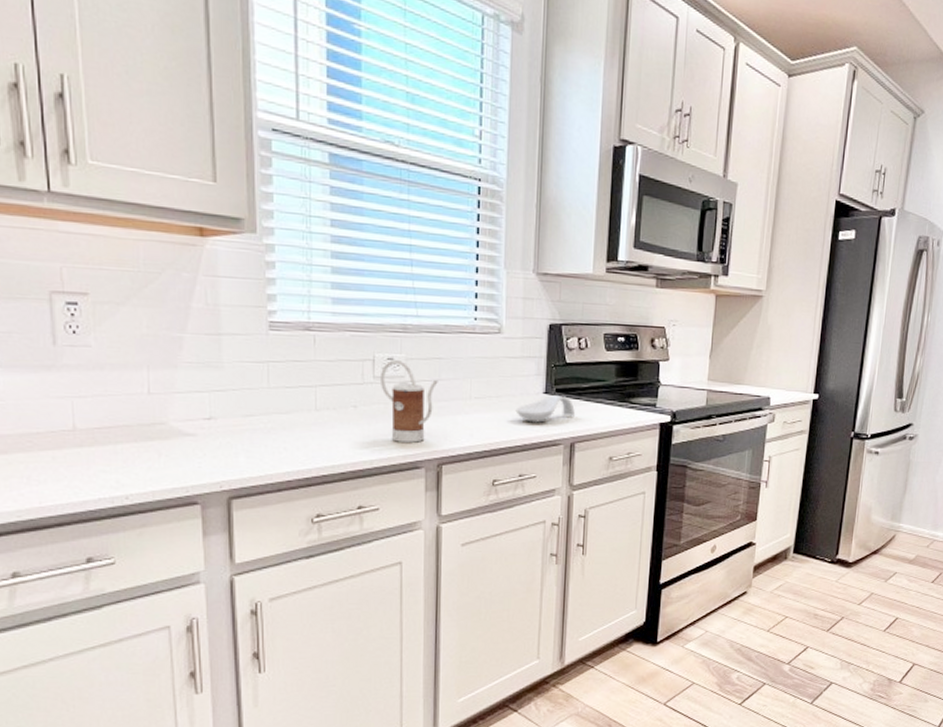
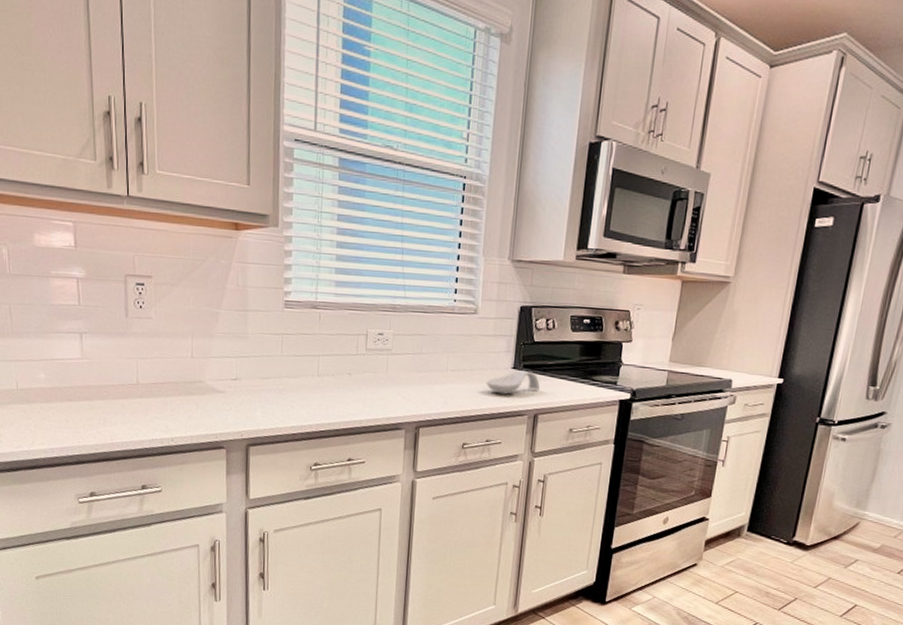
kettle: present [379,359,438,443] -> none [371,334,420,407]

